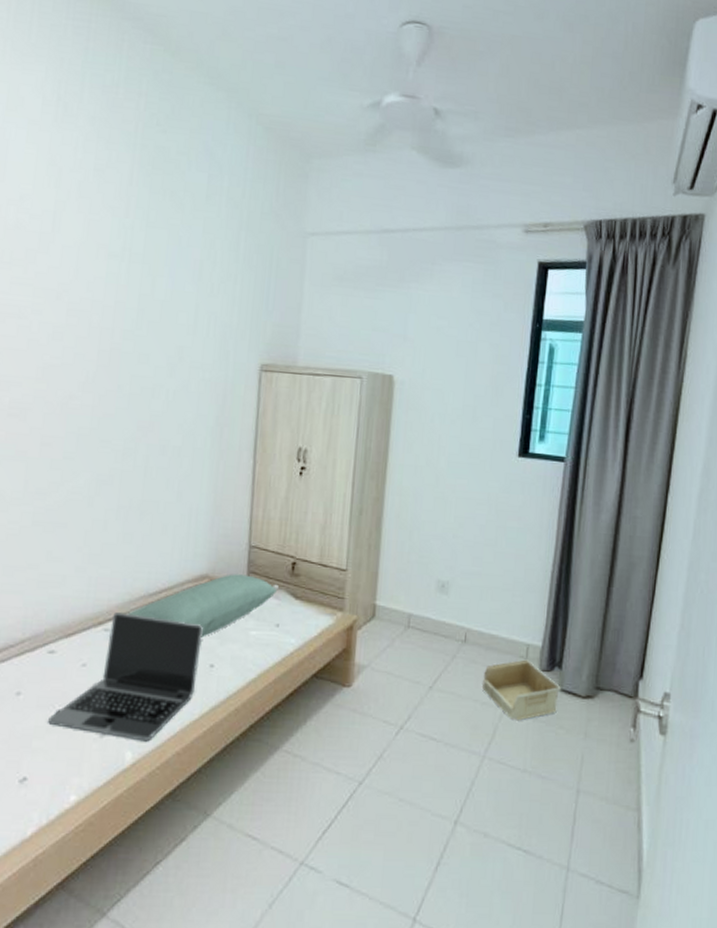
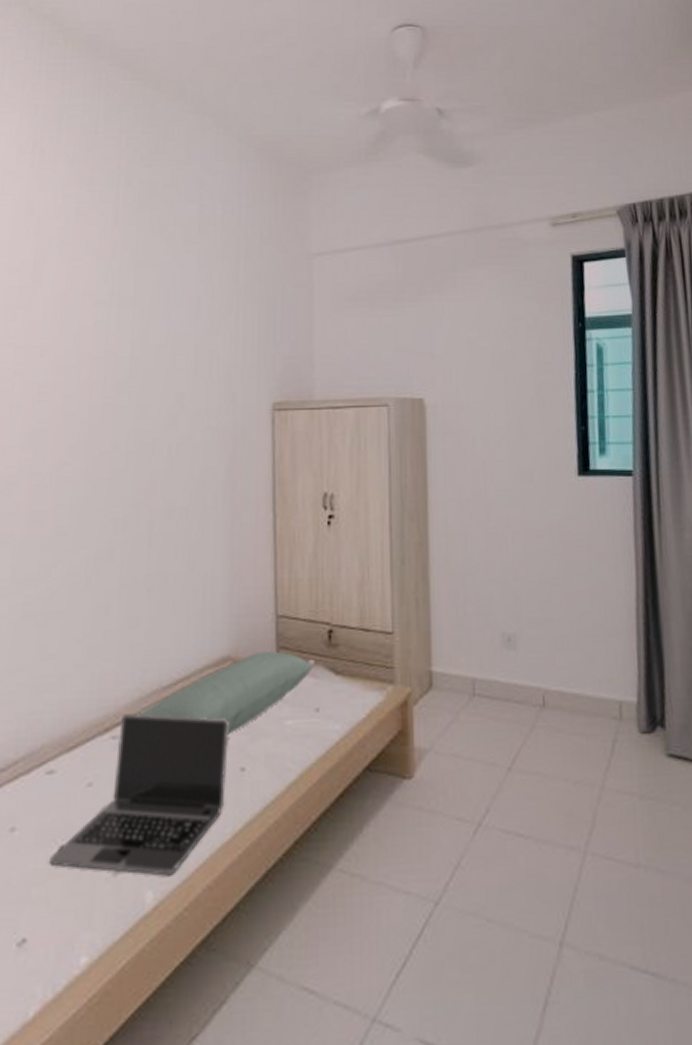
storage bin: present [482,659,561,721] -> none [571,721,668,801]

